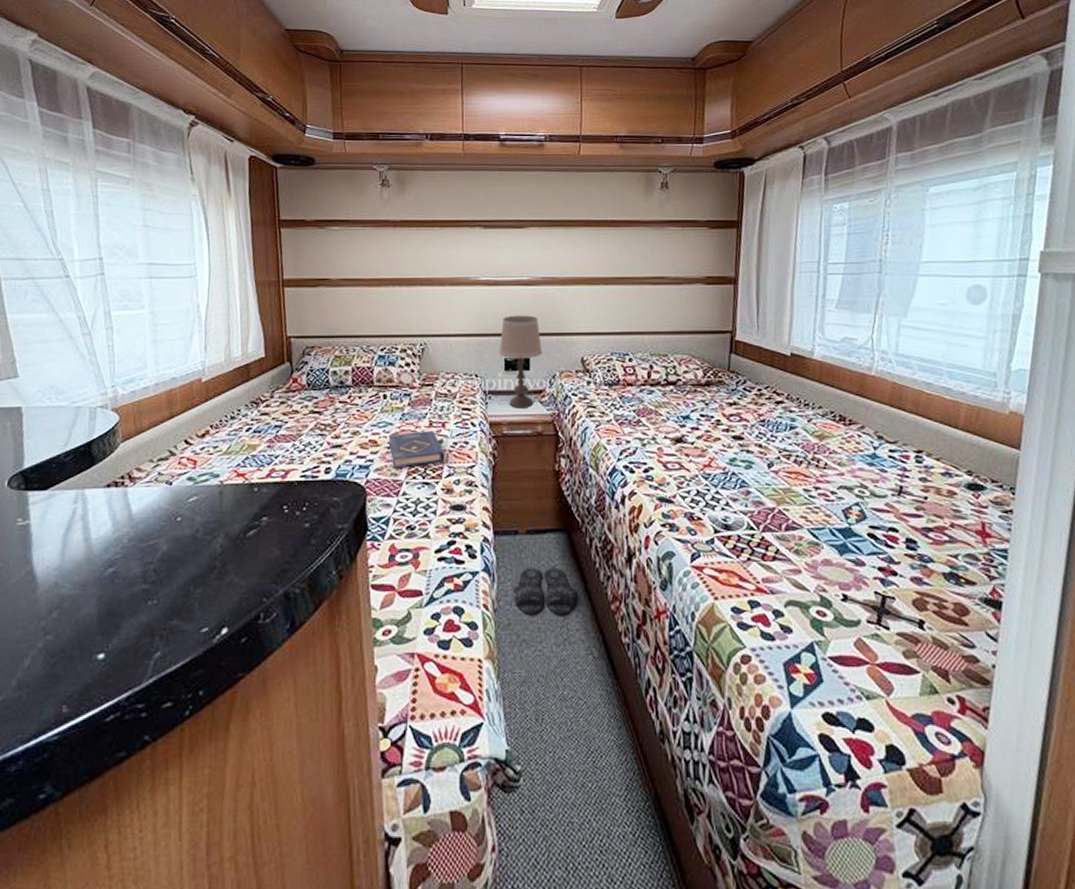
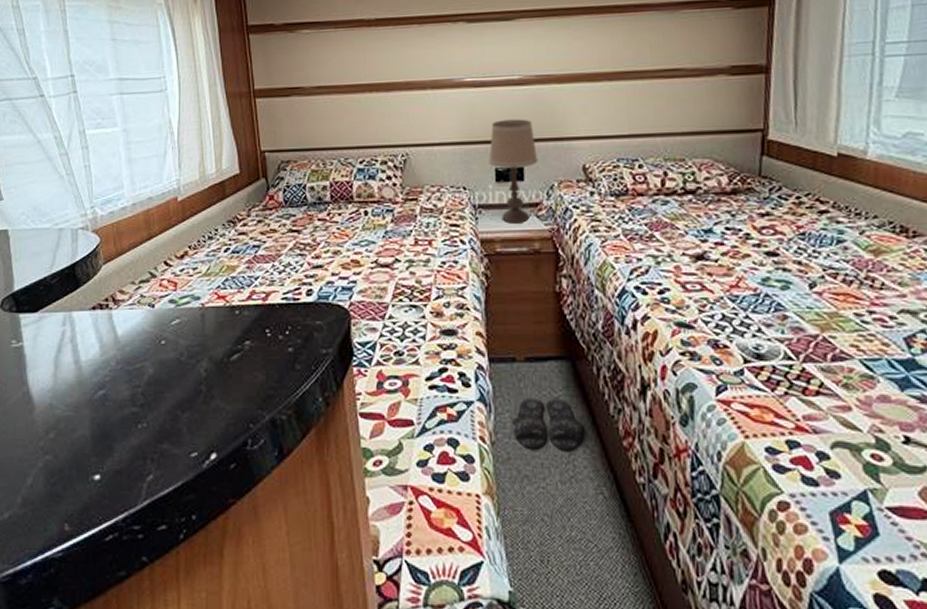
book: present [388,430,446,468] -> none [371,249,434,290]

